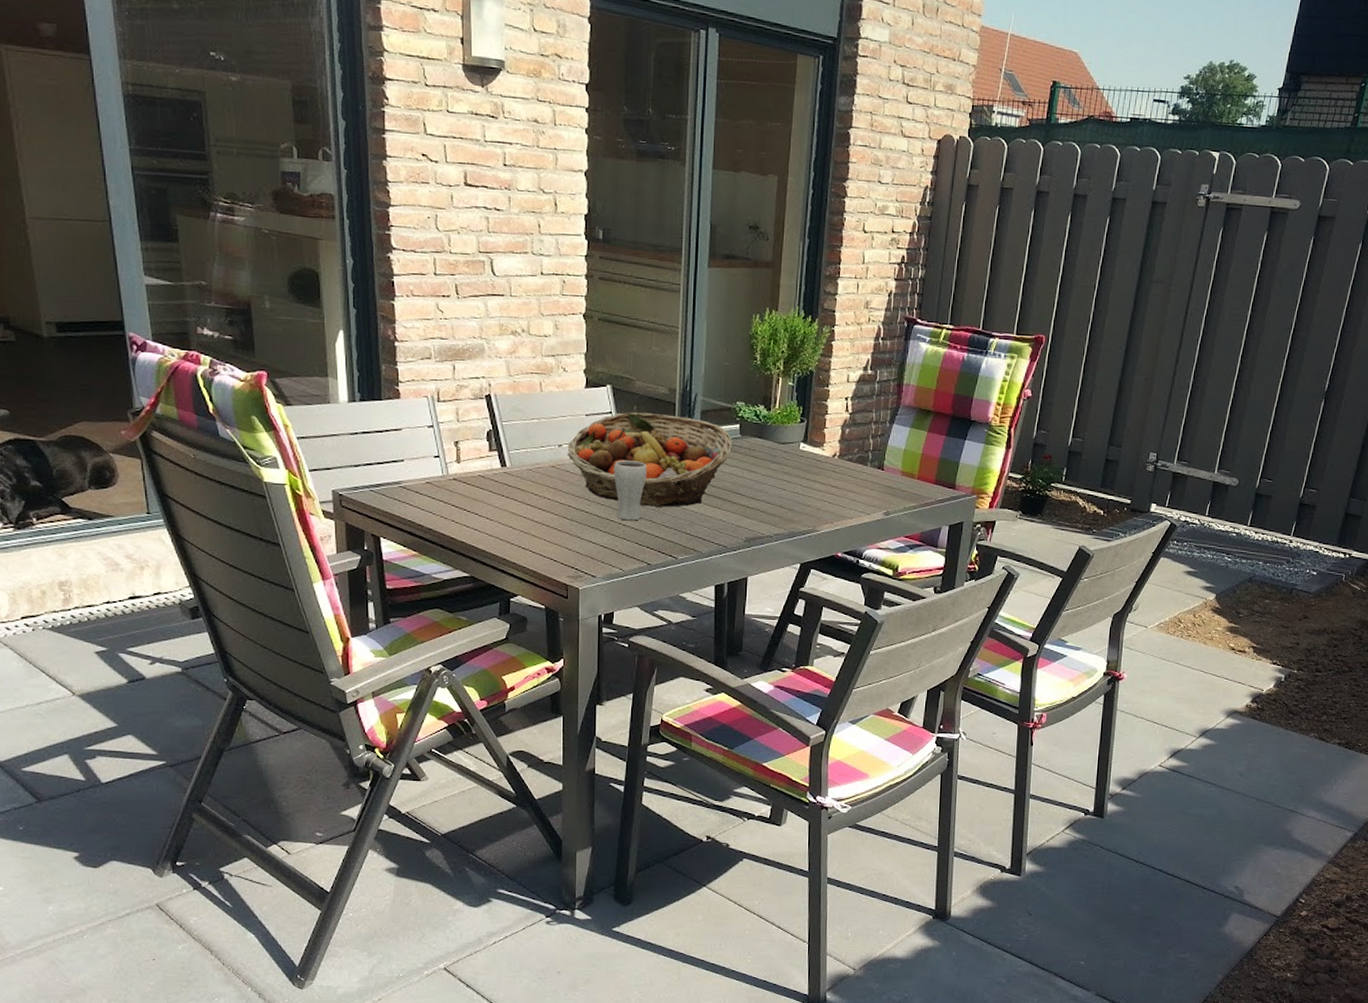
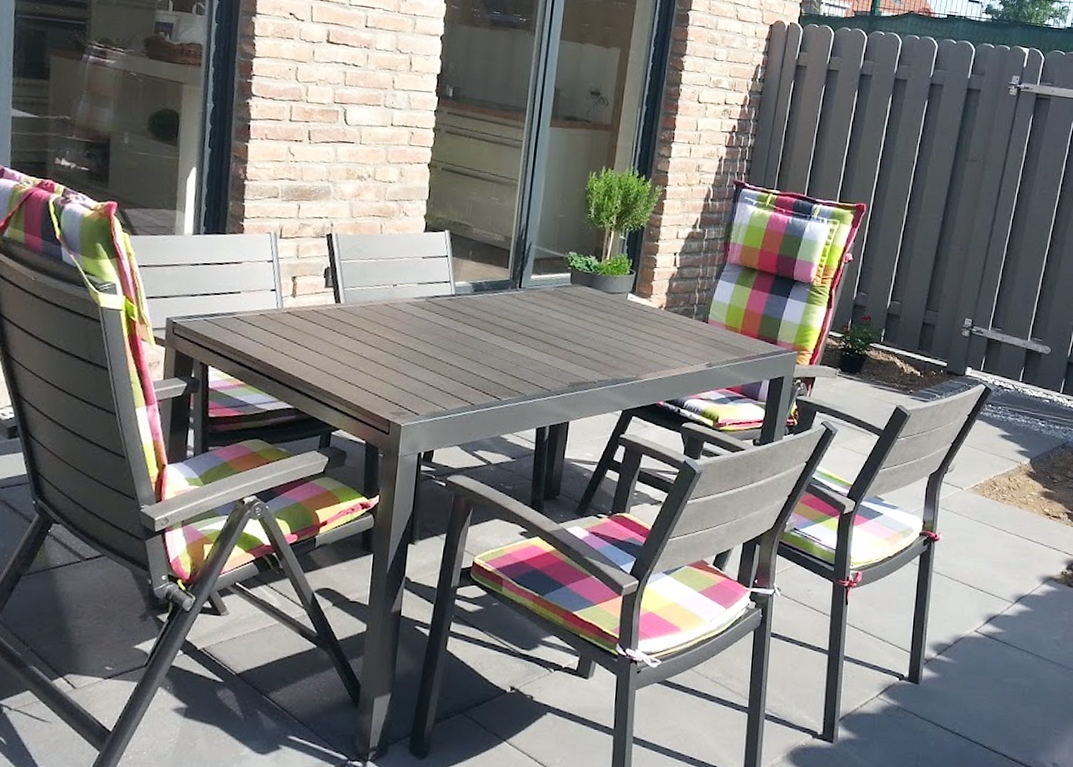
fruit basket: present [567,412,733,507] -> none [401,256,563,350]
drinking glass: present [613,460,647,521] -> none [444,302,478,361]

